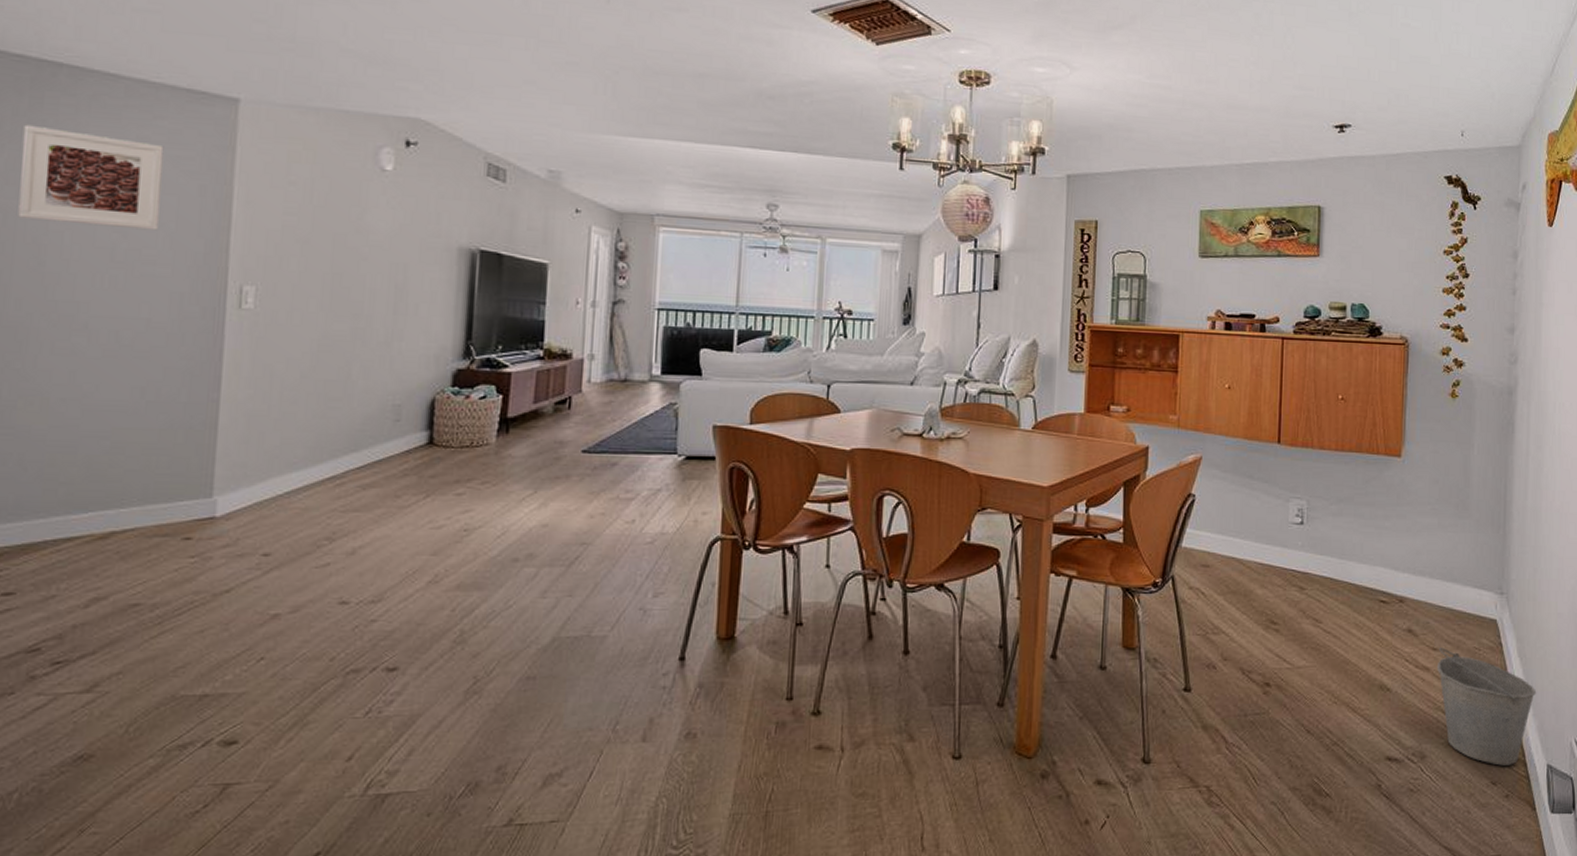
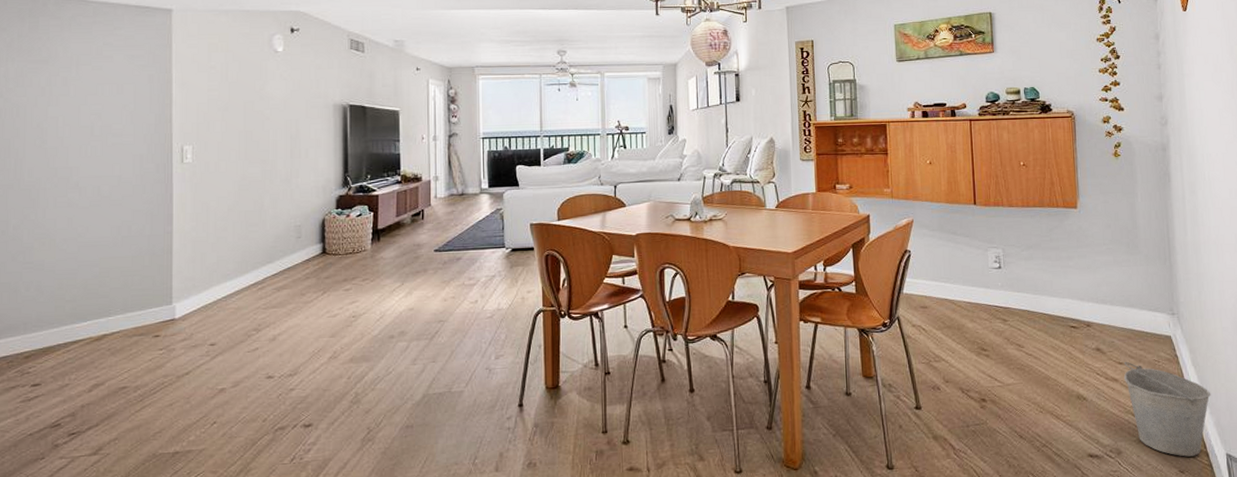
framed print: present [18,124,164,231] -> none [26,42,123,111]

